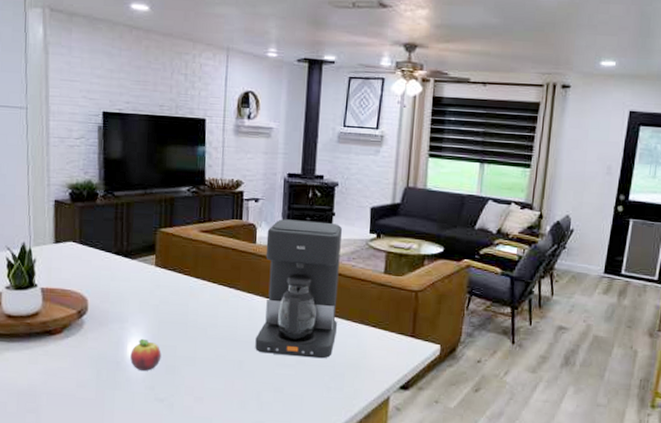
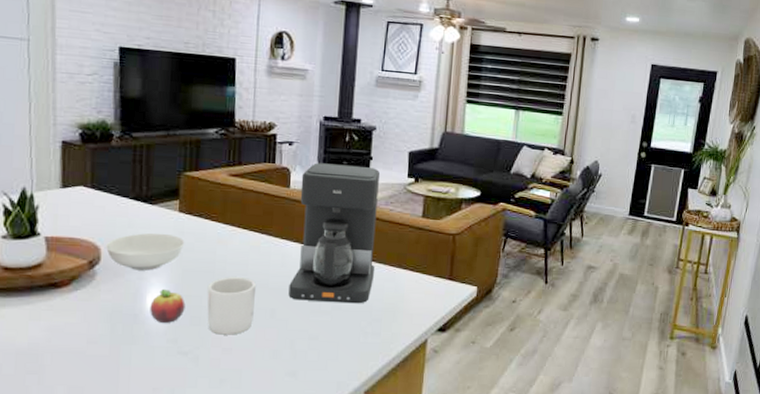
bowl: none [91,285,161,321] -> present [105,233,185,271]
mug: none [180,329,226,385] -> present [207,277,257,335]

